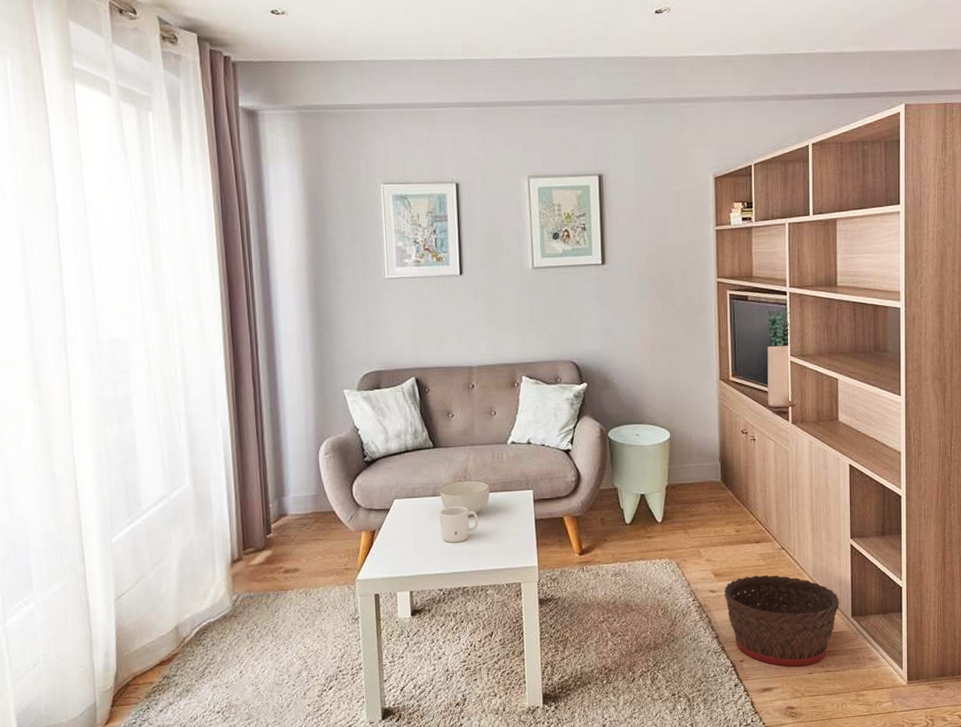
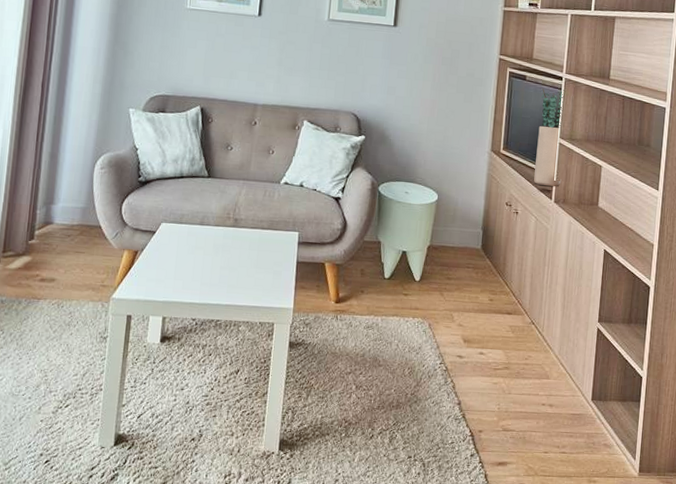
bowl: present [438,480,490,517] -> none [206,213,258,250]
mug: present [438,506,479,543] -> none [202,237,242,275]
basket: present [724,575,840,667] -> none [470,346,582,445]

